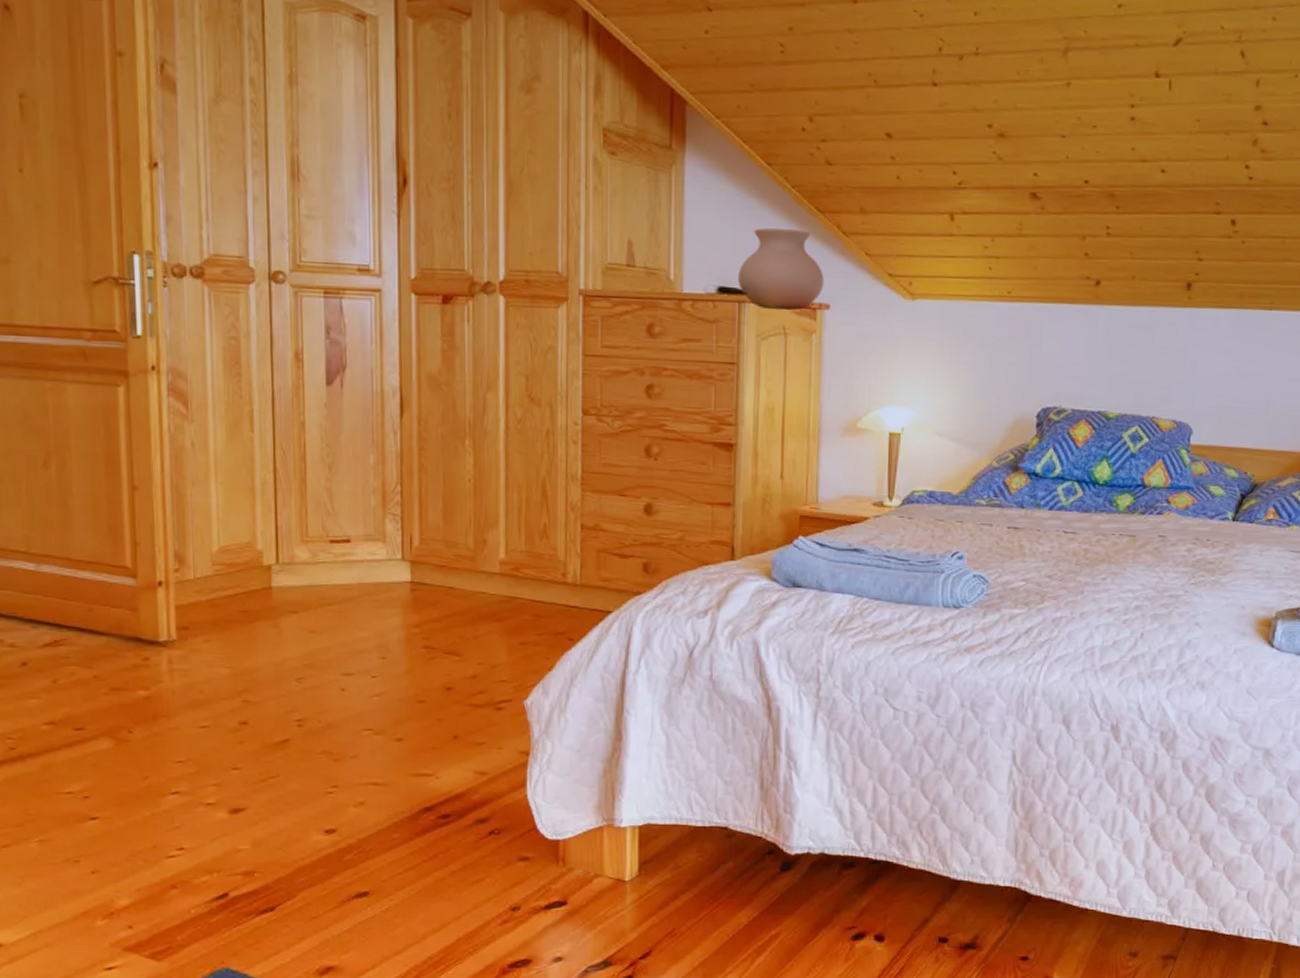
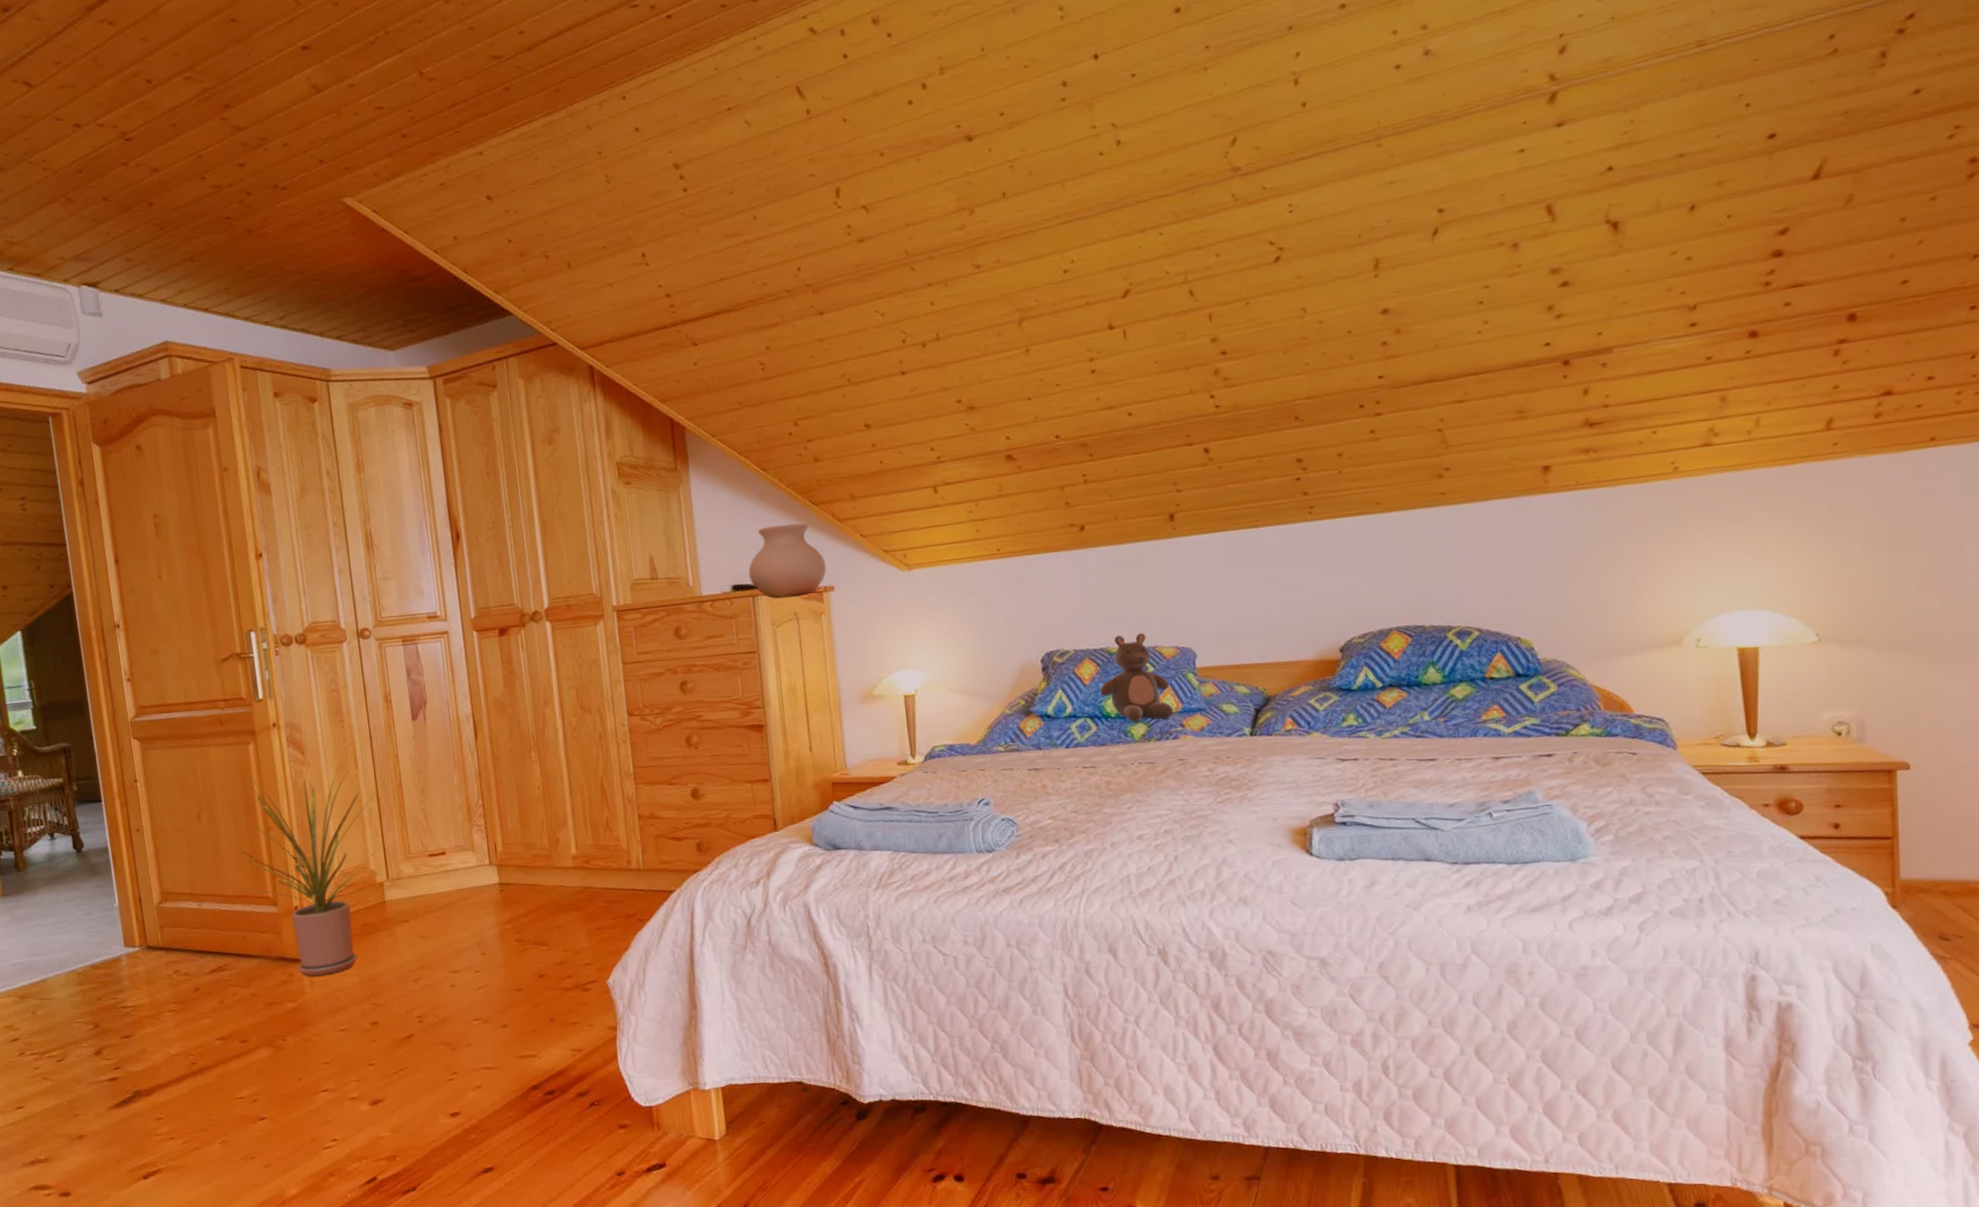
house plant: none [81,426,285,663] -> present [225,766,390,976]
stuffed bear: none [1091,400,1162,493] -> present [1099,633,1174,723]

